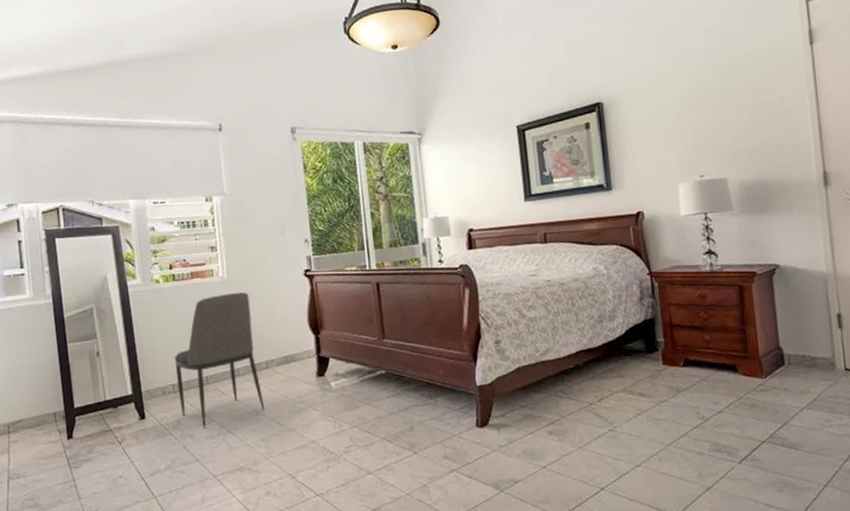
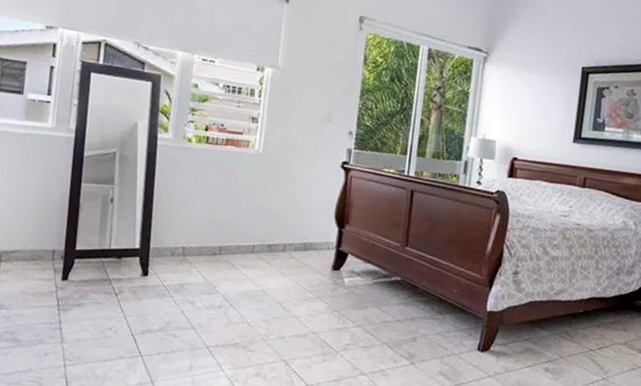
chair: present [174,292,265,429] -> none [187,167,281,298]

